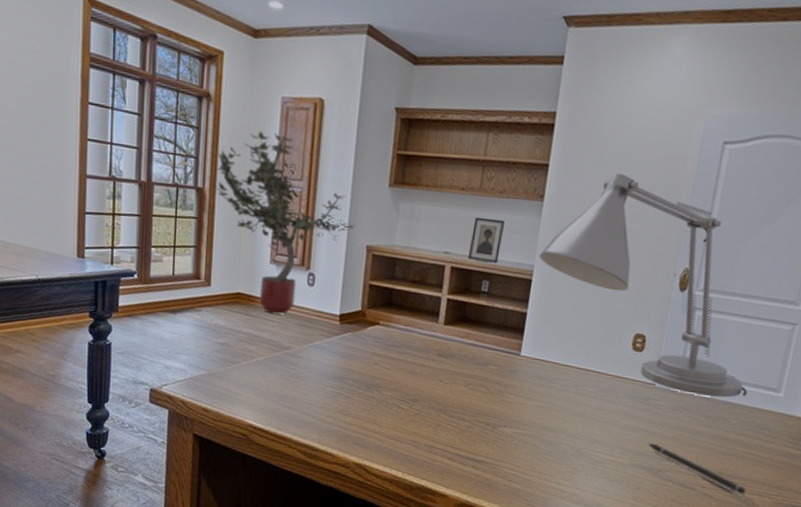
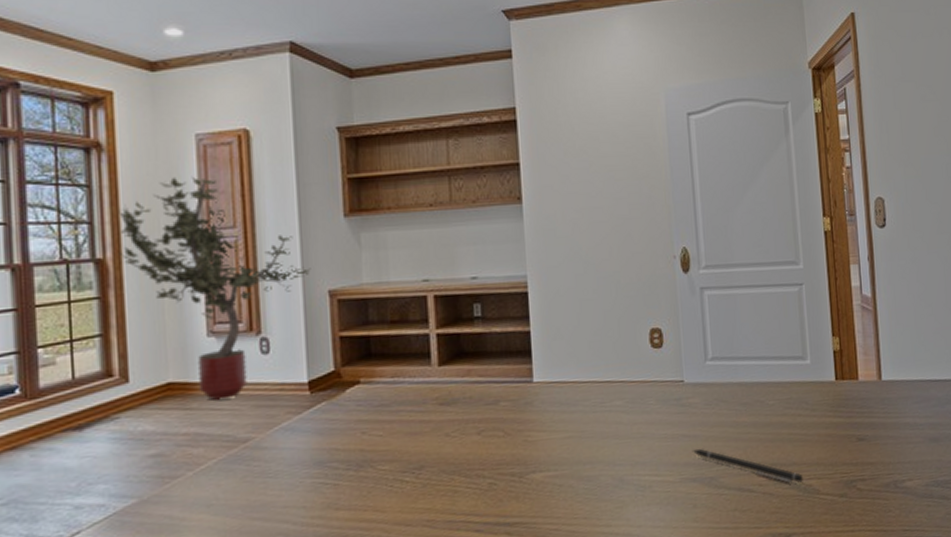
picture frame: present [467,216,506,264] -> none [450,231,487,283]
desk lamp: present [539,173,748,398] -> none [530,160,776,383]

